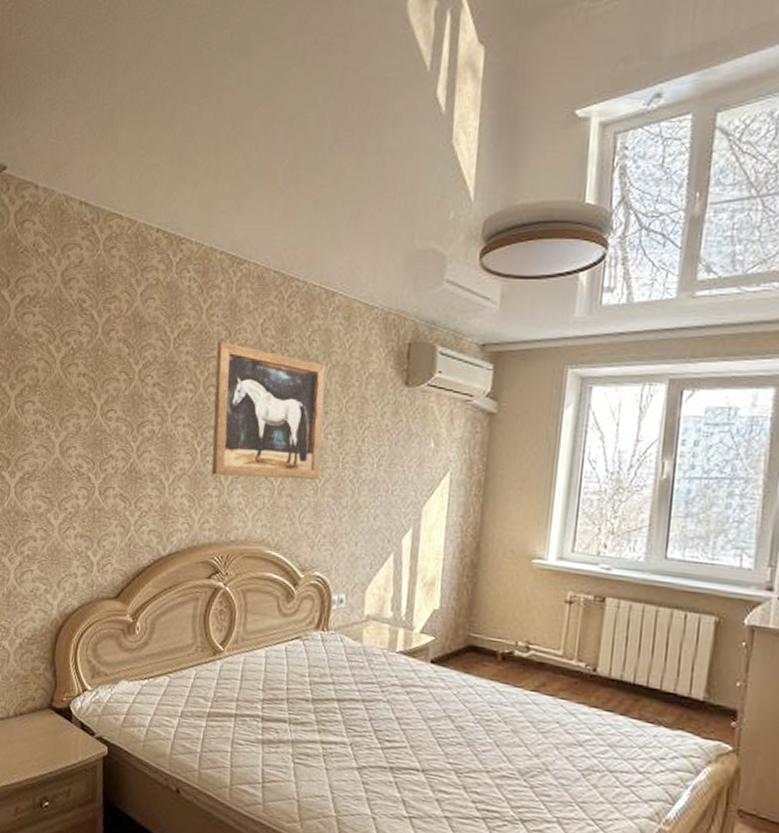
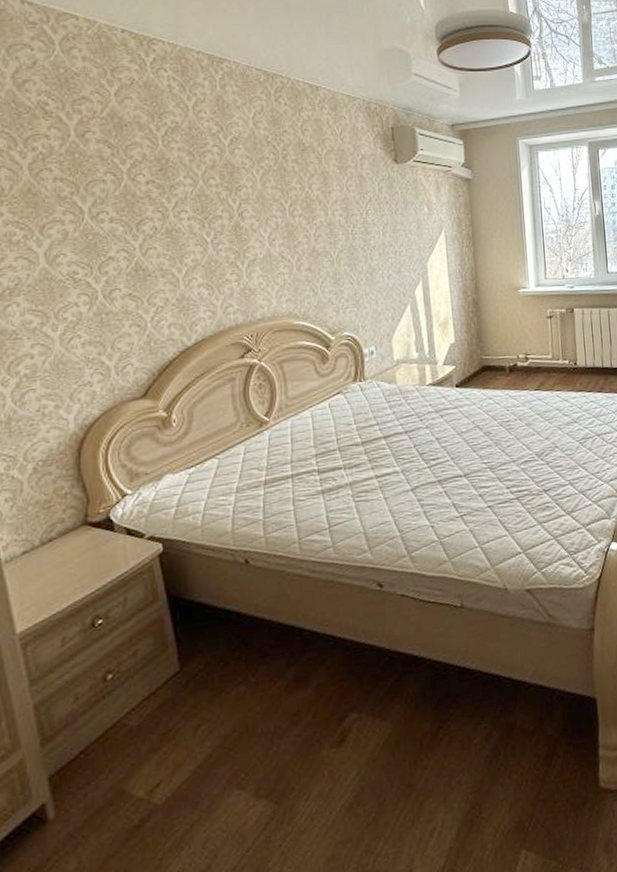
wall art: present [211,341,326,480] -> none [210,135,334,262]

